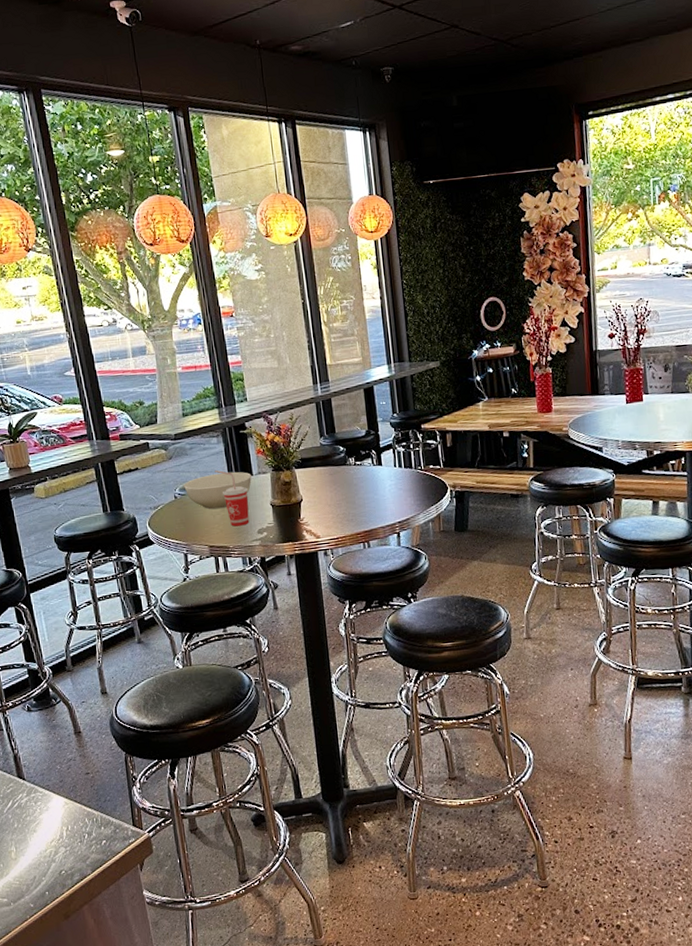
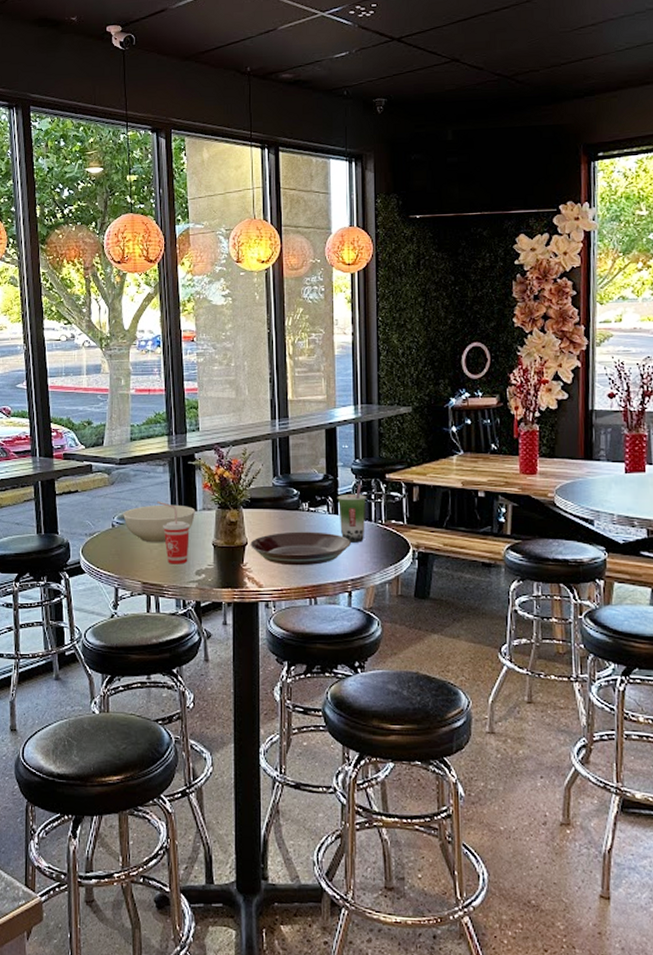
plate: none [305,482,395,516] -> present [250,531,351,566]
beverage cup: none [379,436,407,489] -> present [337,484,366,543]

